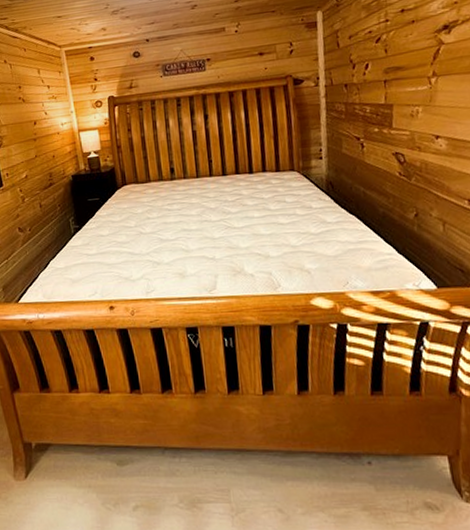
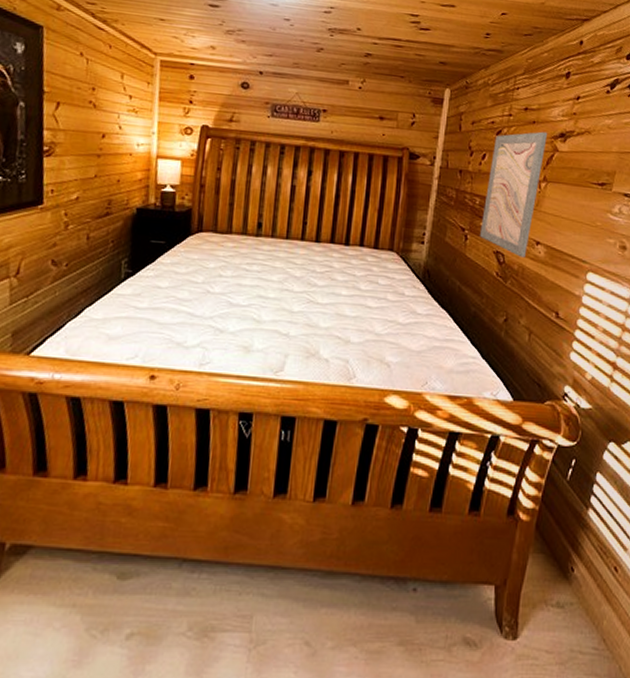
wall art: none [375,28,430,154] -> present [480,131,548,258]

